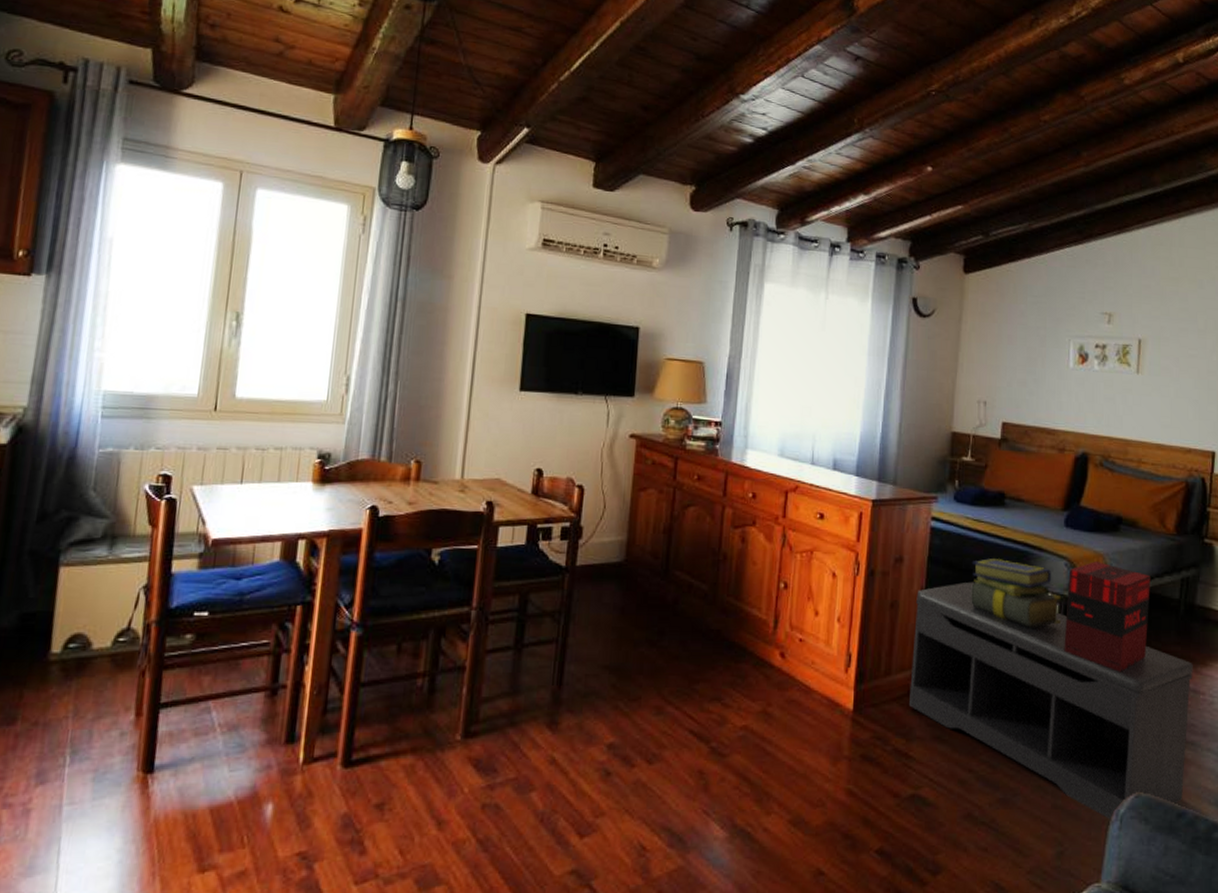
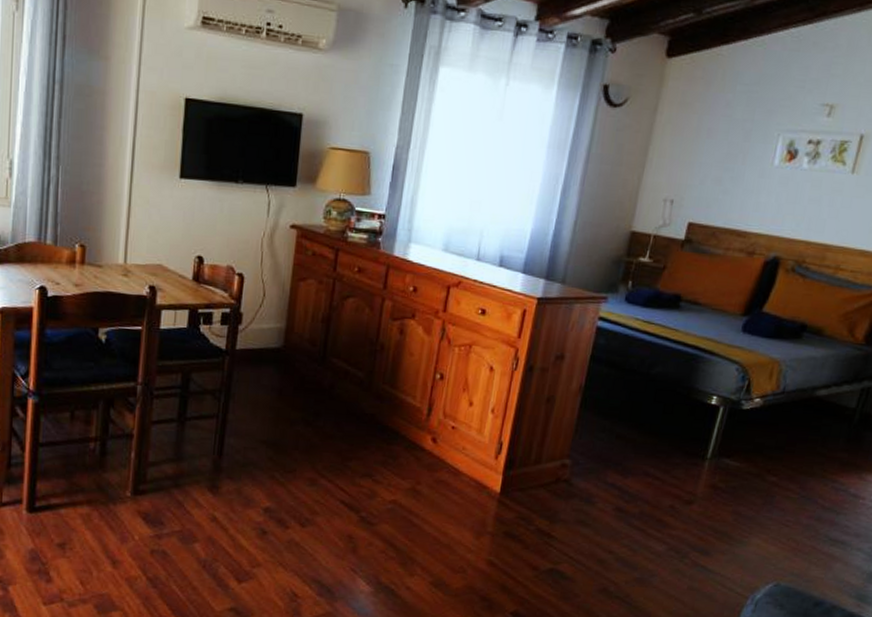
bench: present [909,581,1193,821] -> none [556,381,858,604]
stack of books: present [971,558,1061,628] -> none [630,360,727,428]
decorative box: present [1064,561,1150,672] -> none [722,367,828,474]

